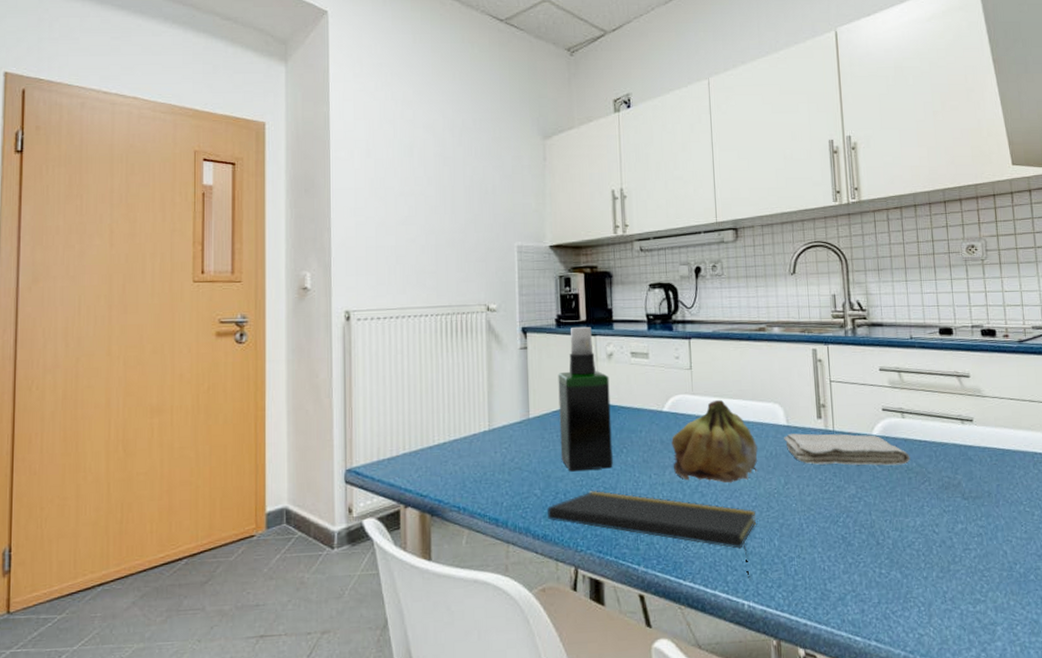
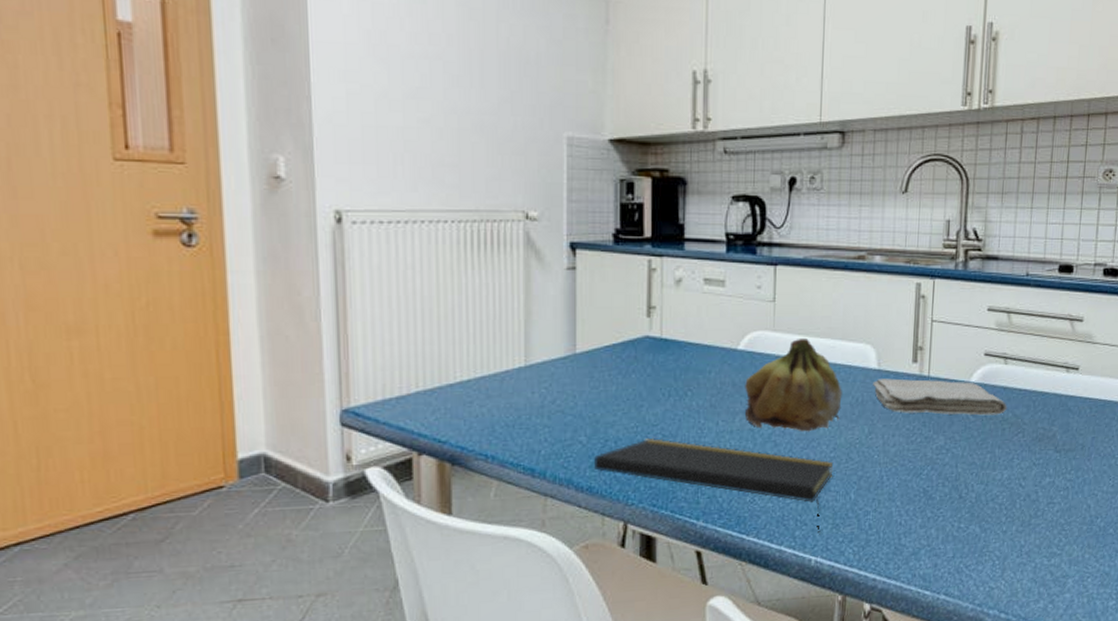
spray bottle: present [558,326,613,472] -> none [613,244,676,417]

